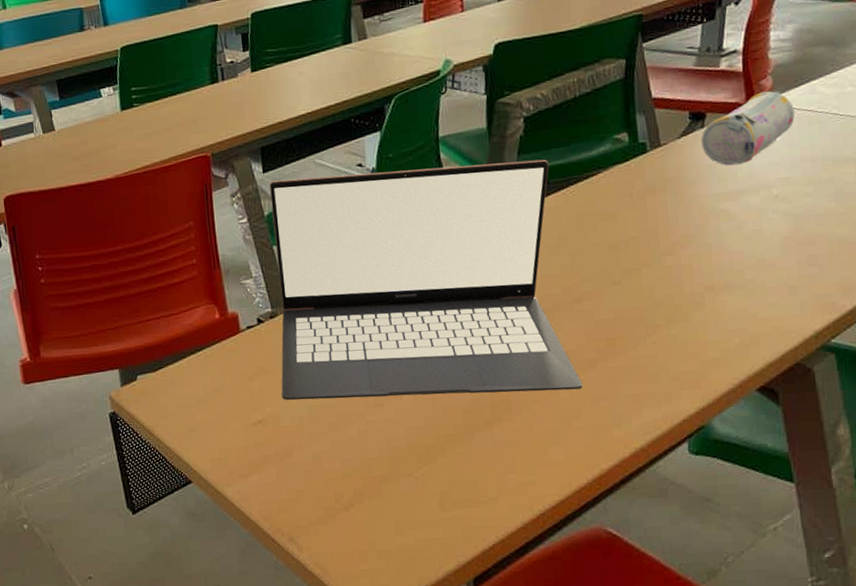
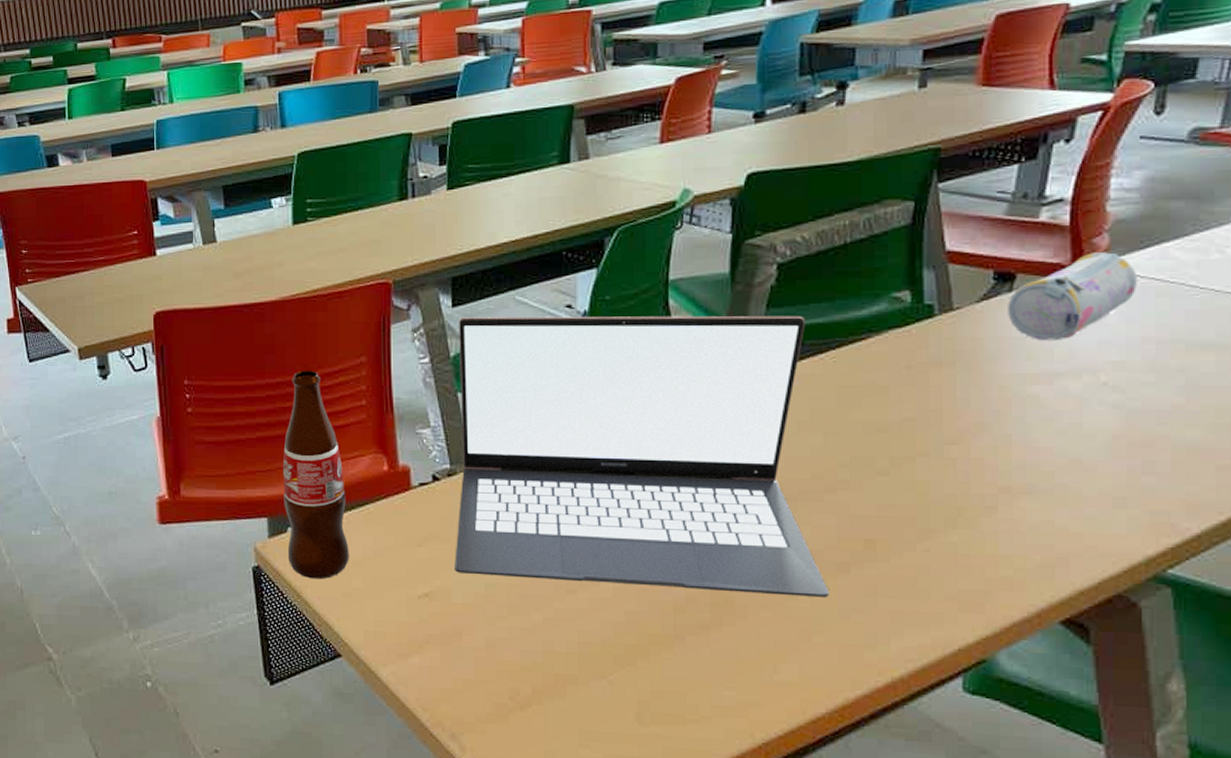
bottle: none [128,237,193,419] -> present [283,370,349,580]

